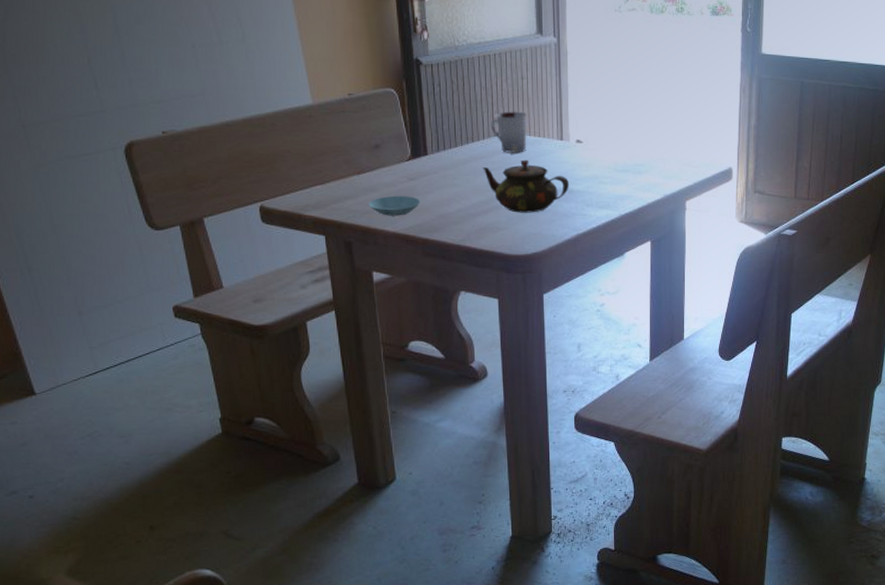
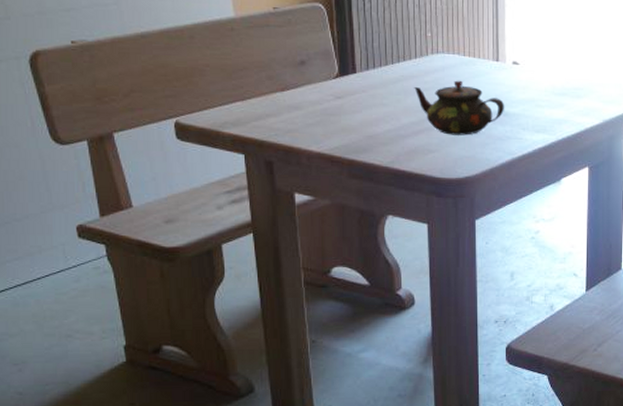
saucer: present [368,195,421,216] -> none [292,114,348,136]
cup: present [491,111,528,153] -> none [424,30,462,74]

